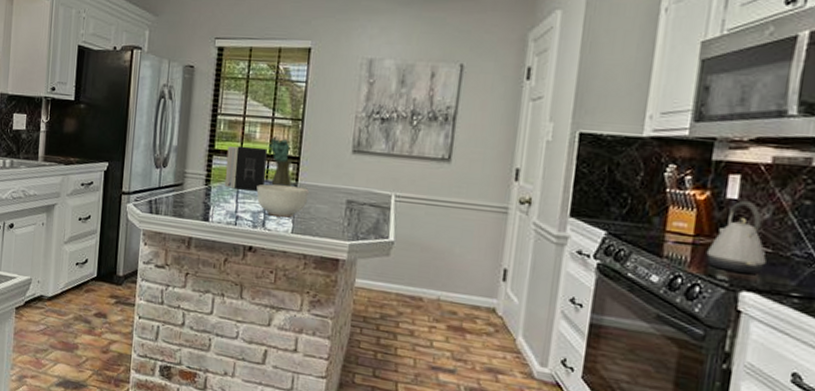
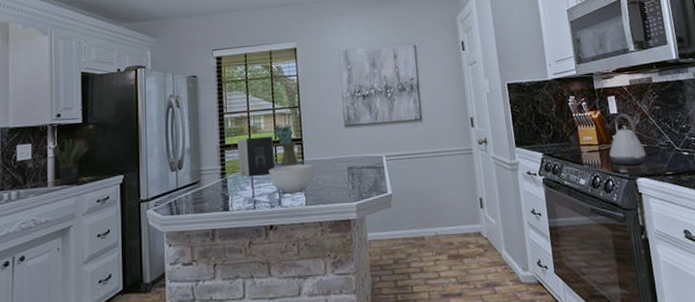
potted plant: none [46,115,78,162] -> present [54,138,89,185]

